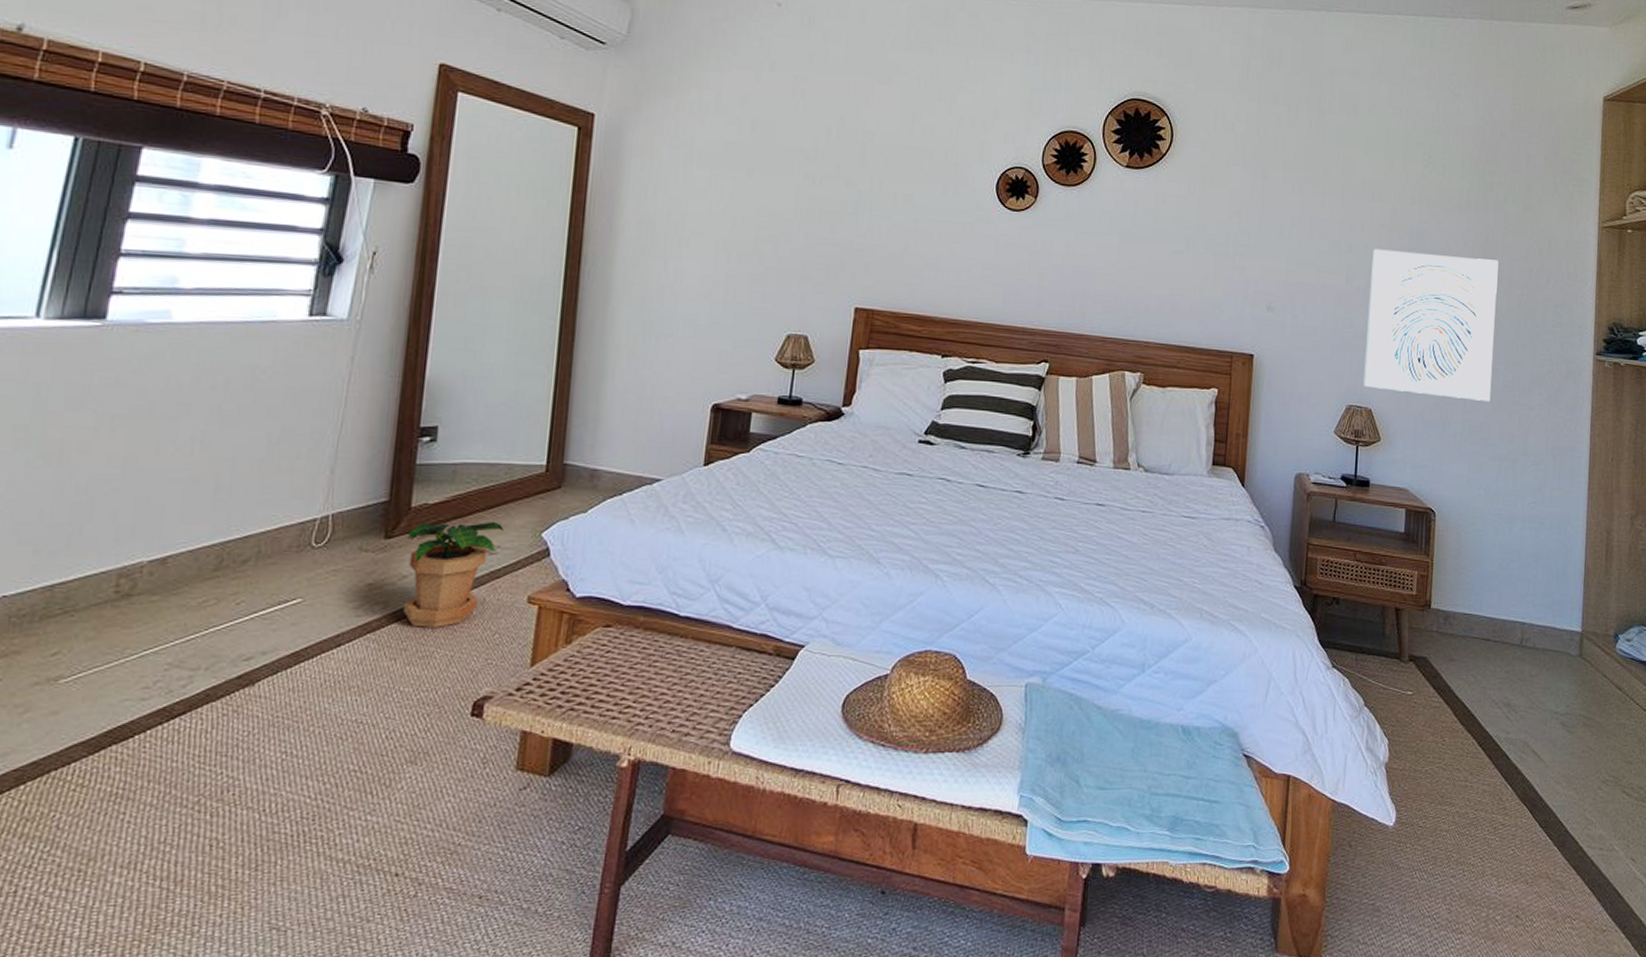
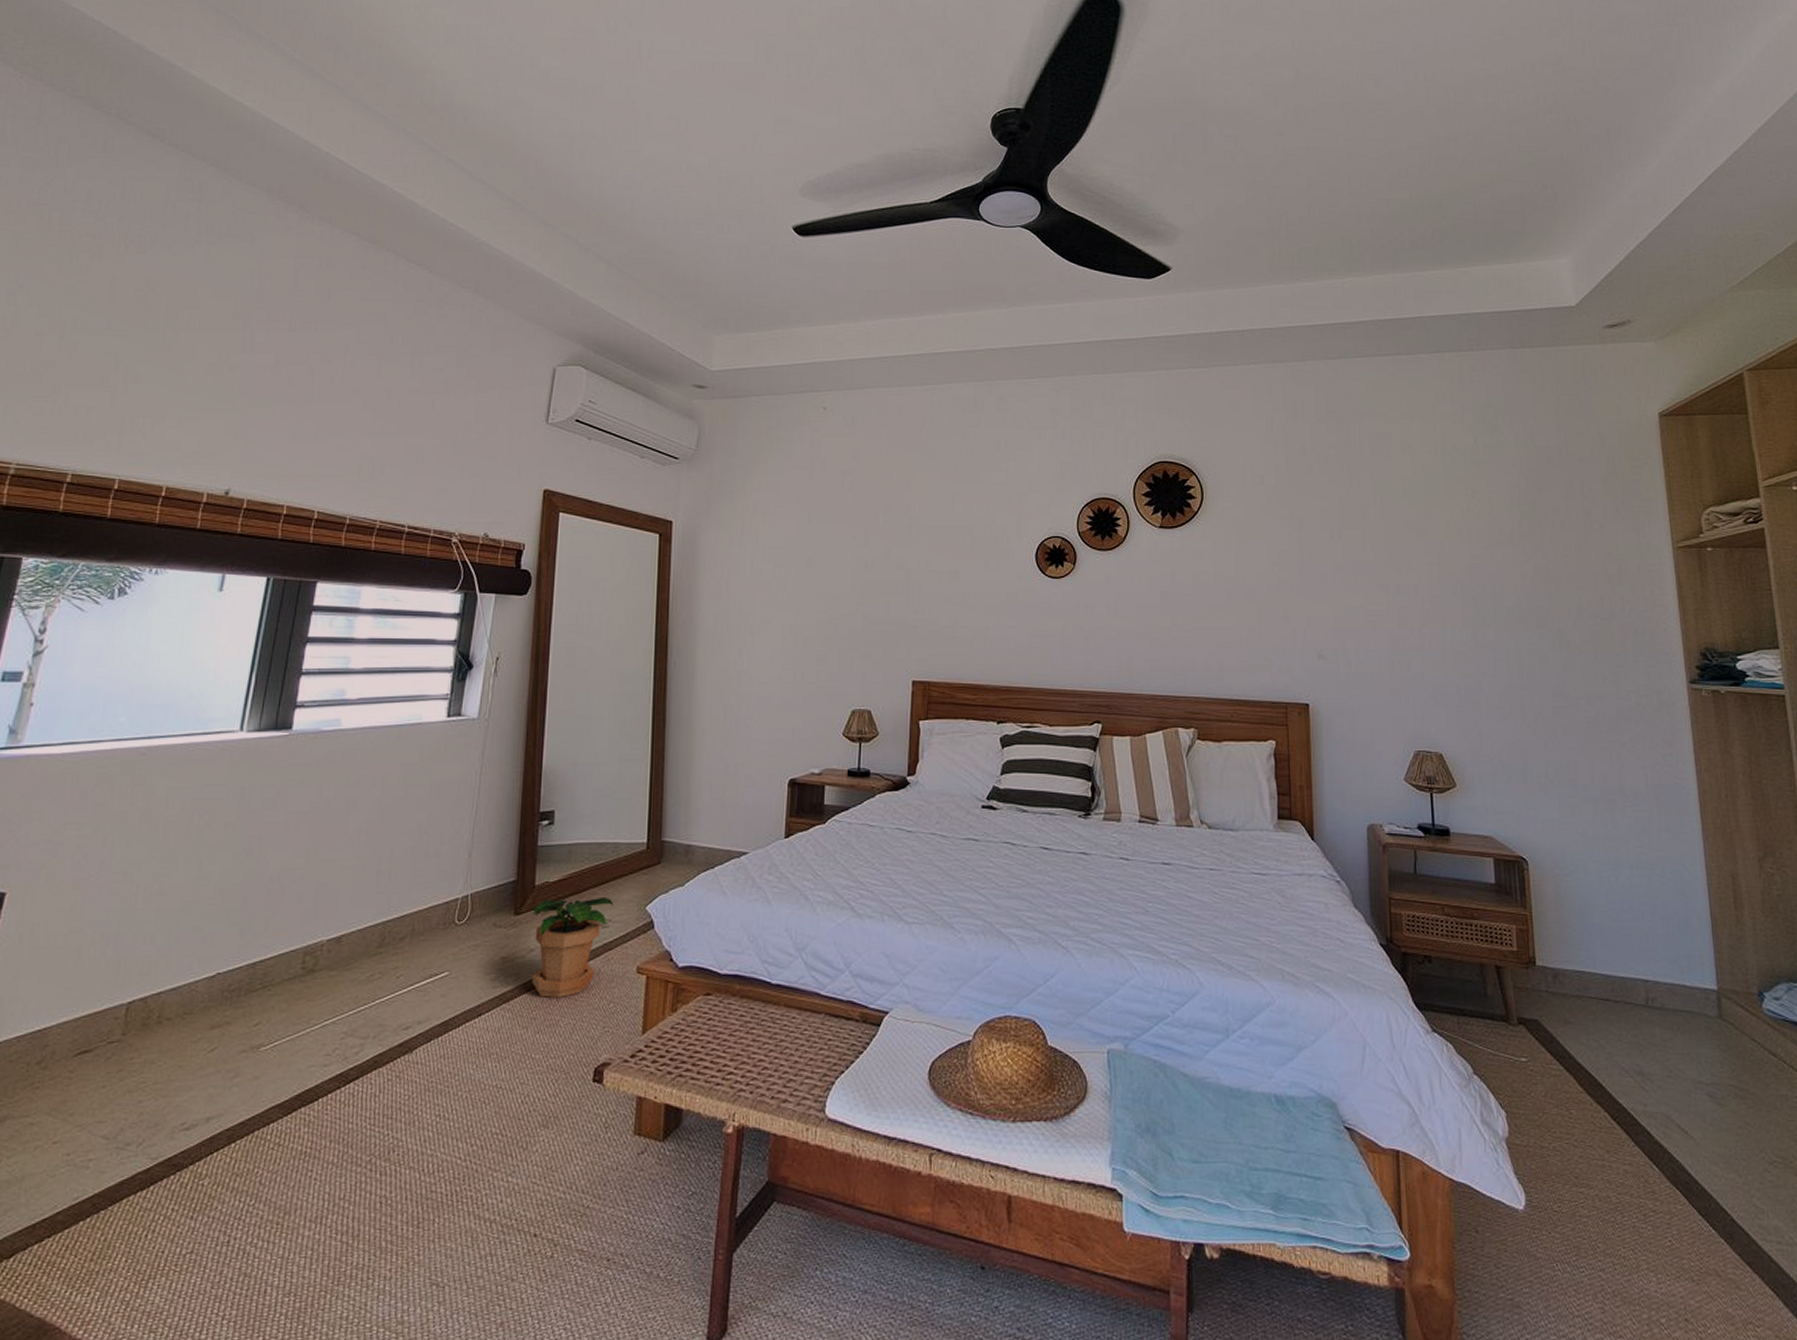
wall art: present [1363,249,1499,401] -> none [1423,588,1575,739]

